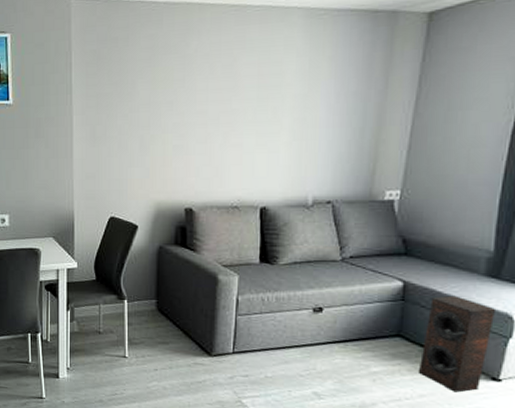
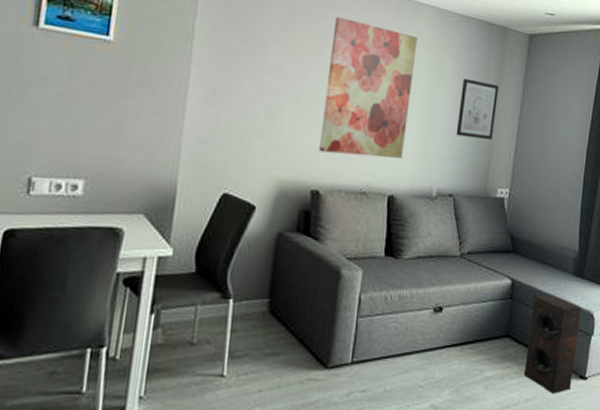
wall art: none [189,42,285,174] -> present [319,17,418,160]
wall art: none [333,78,387,142] -> present [456,78,499,140]

